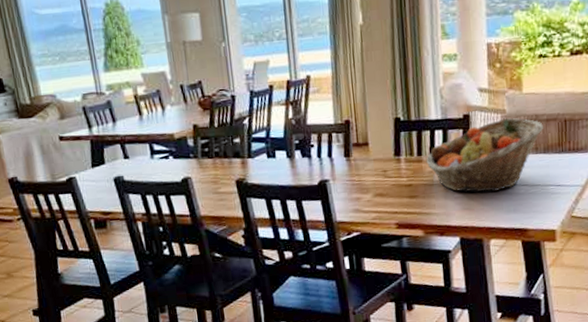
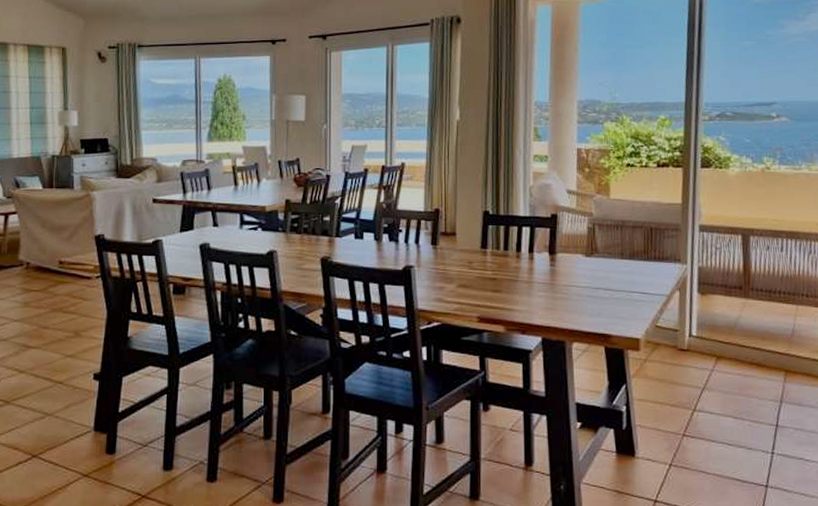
fruit basket: present [426,118,543,193] -> none [512,221,629,293]

